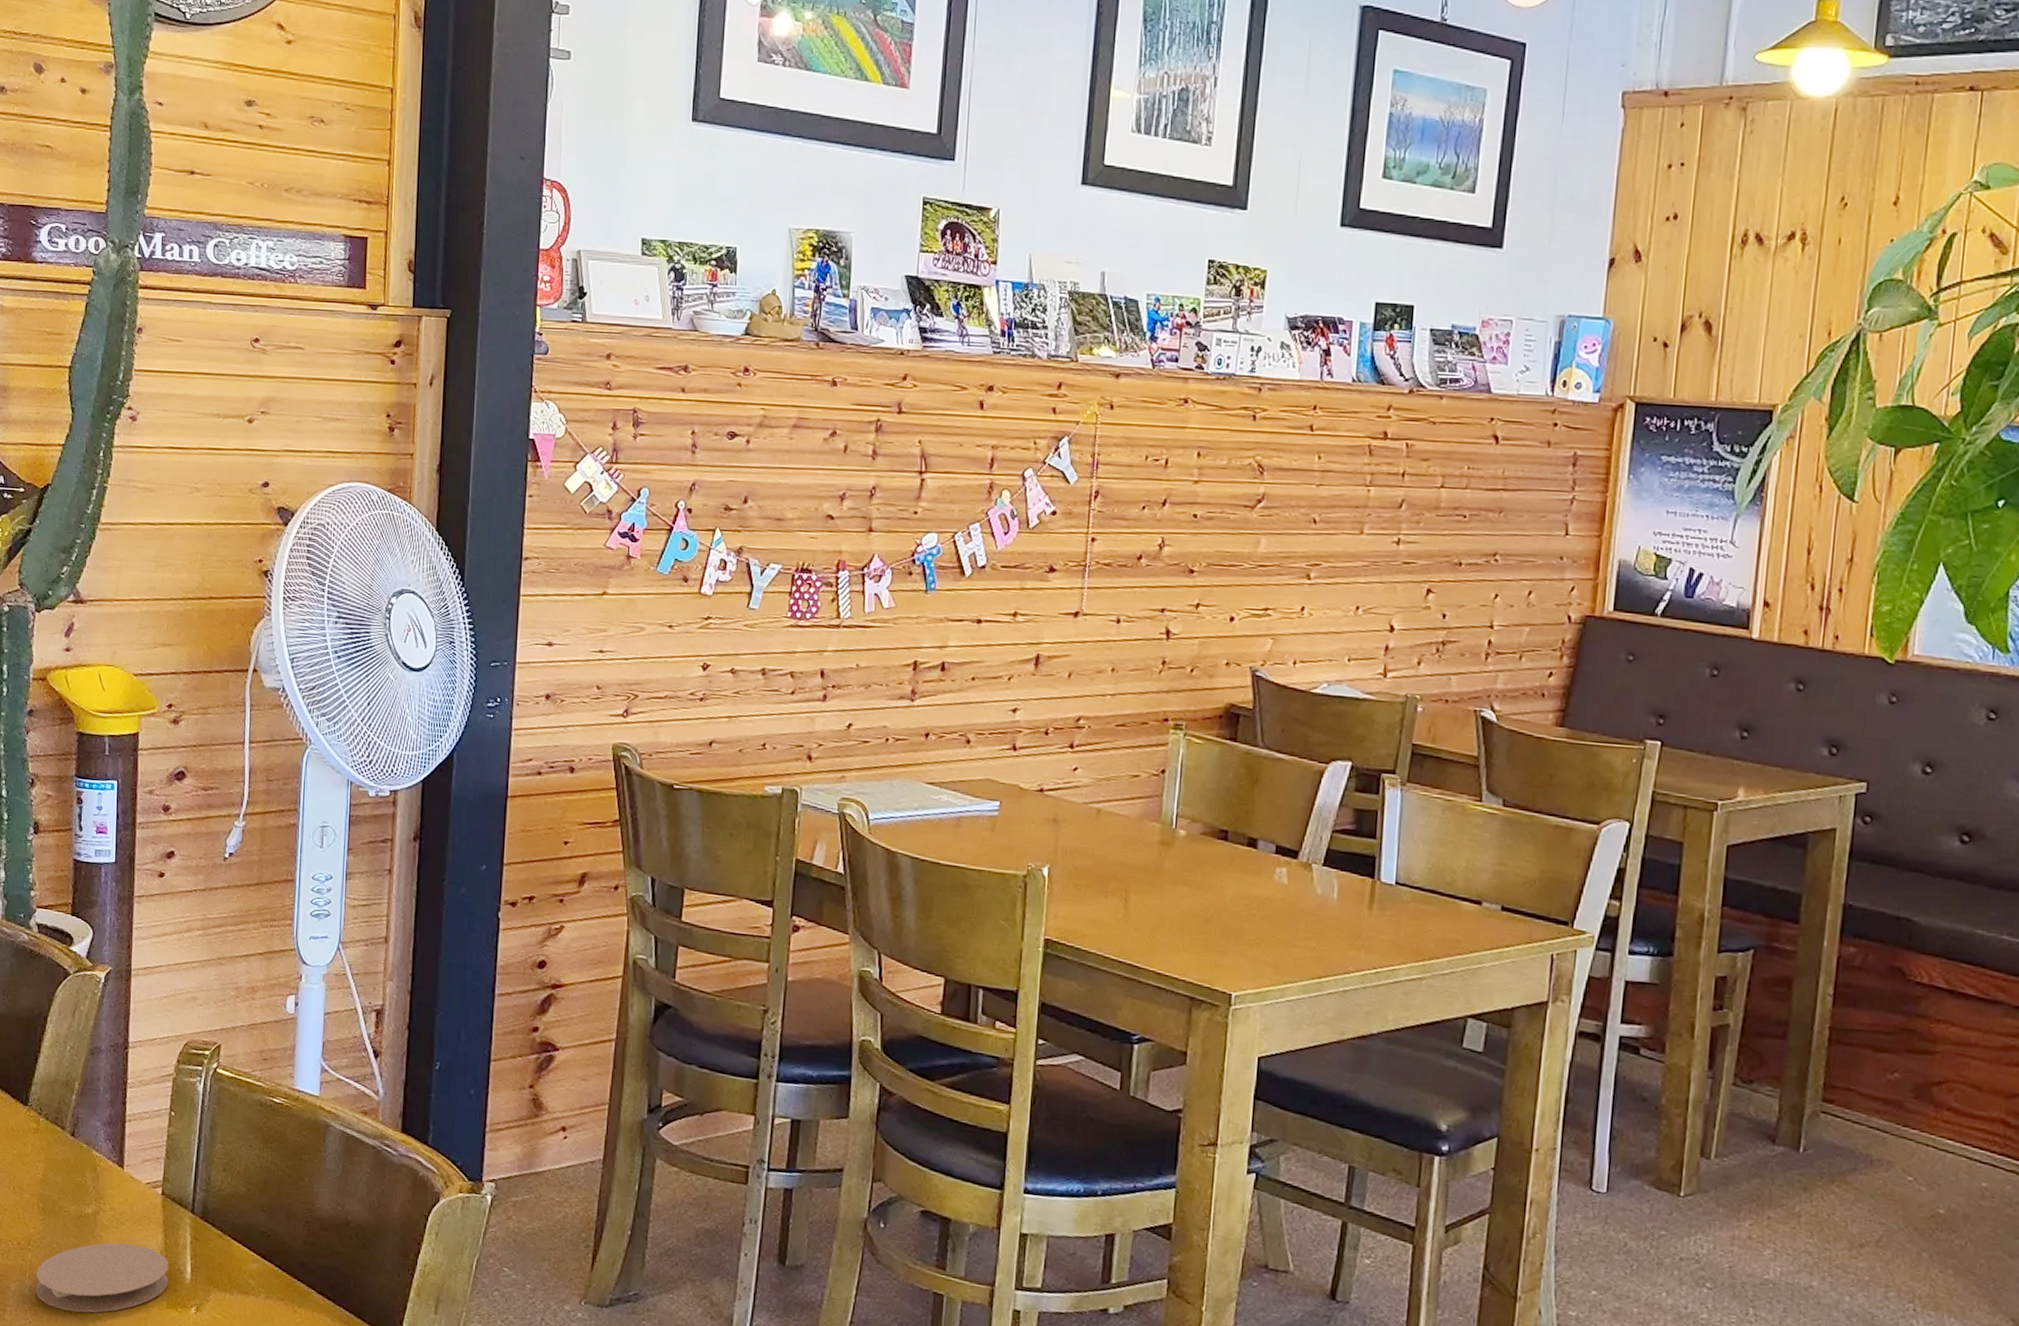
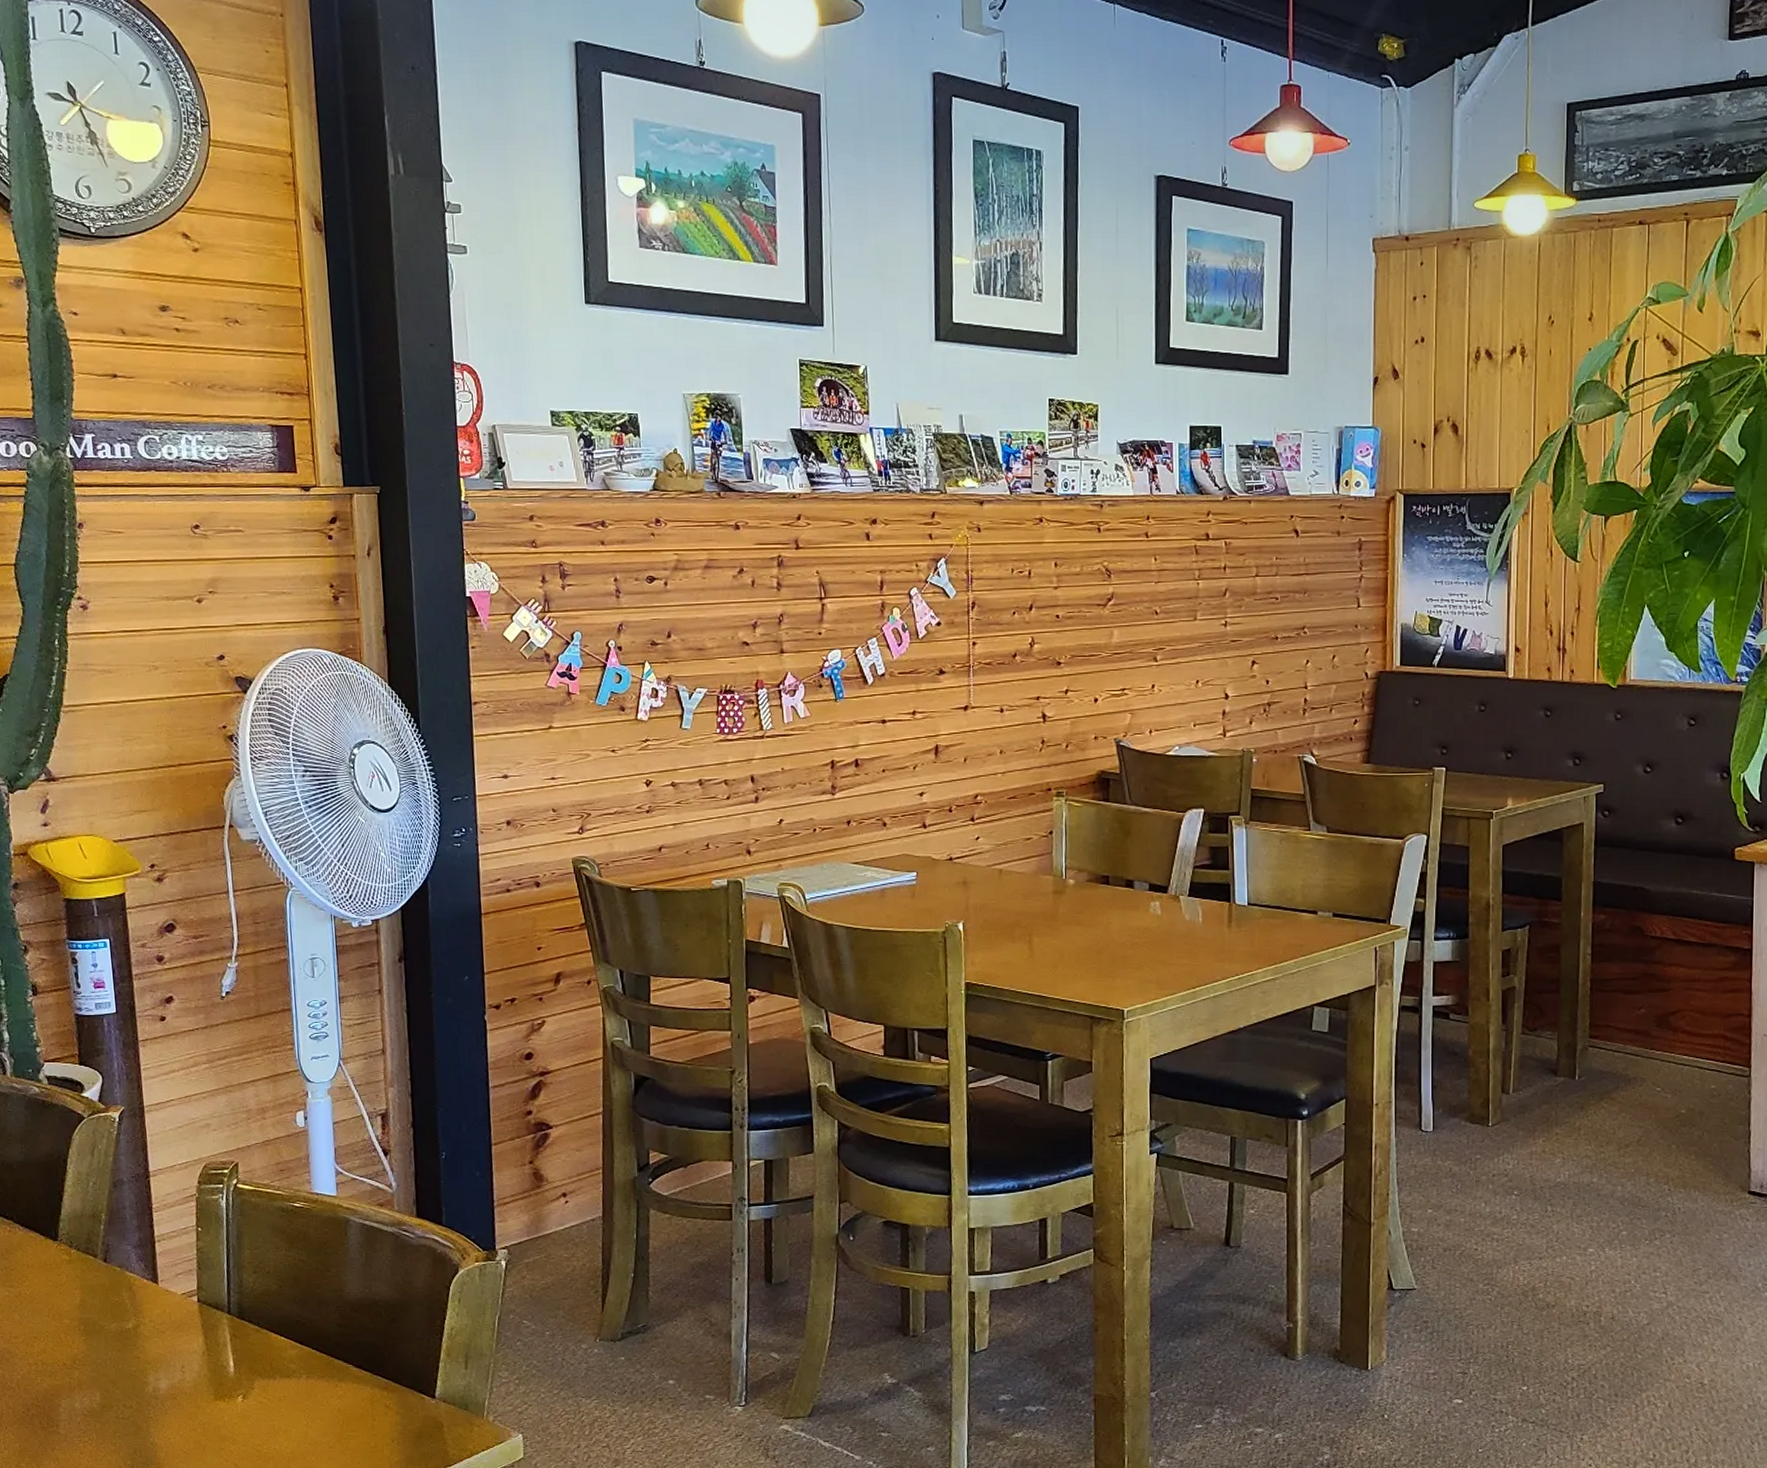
coaster: present [35,1243,168,1313] -> none [85,1350,213,1417]

